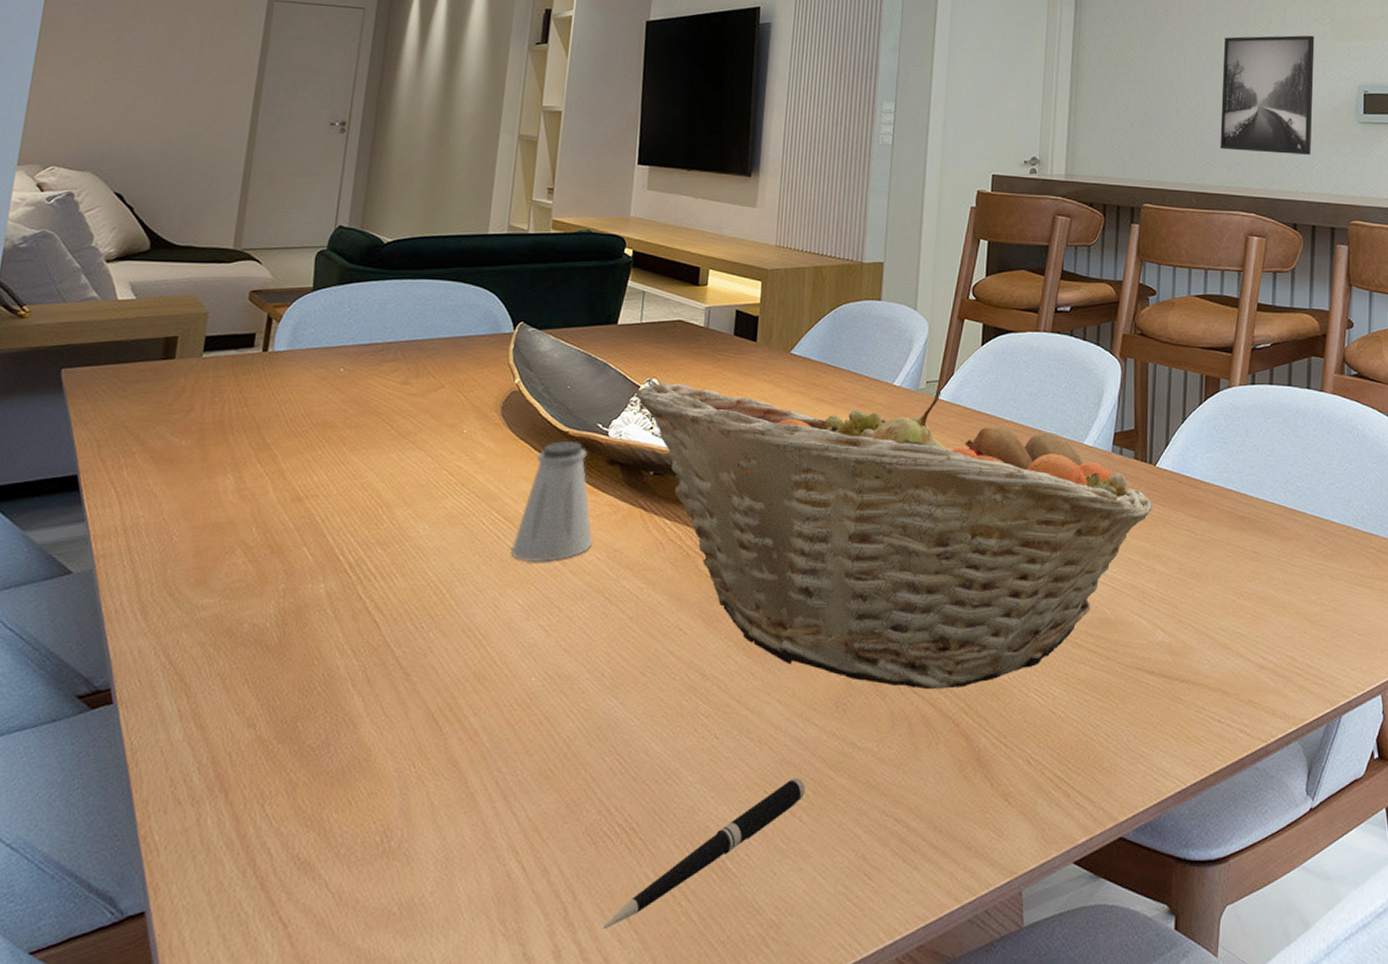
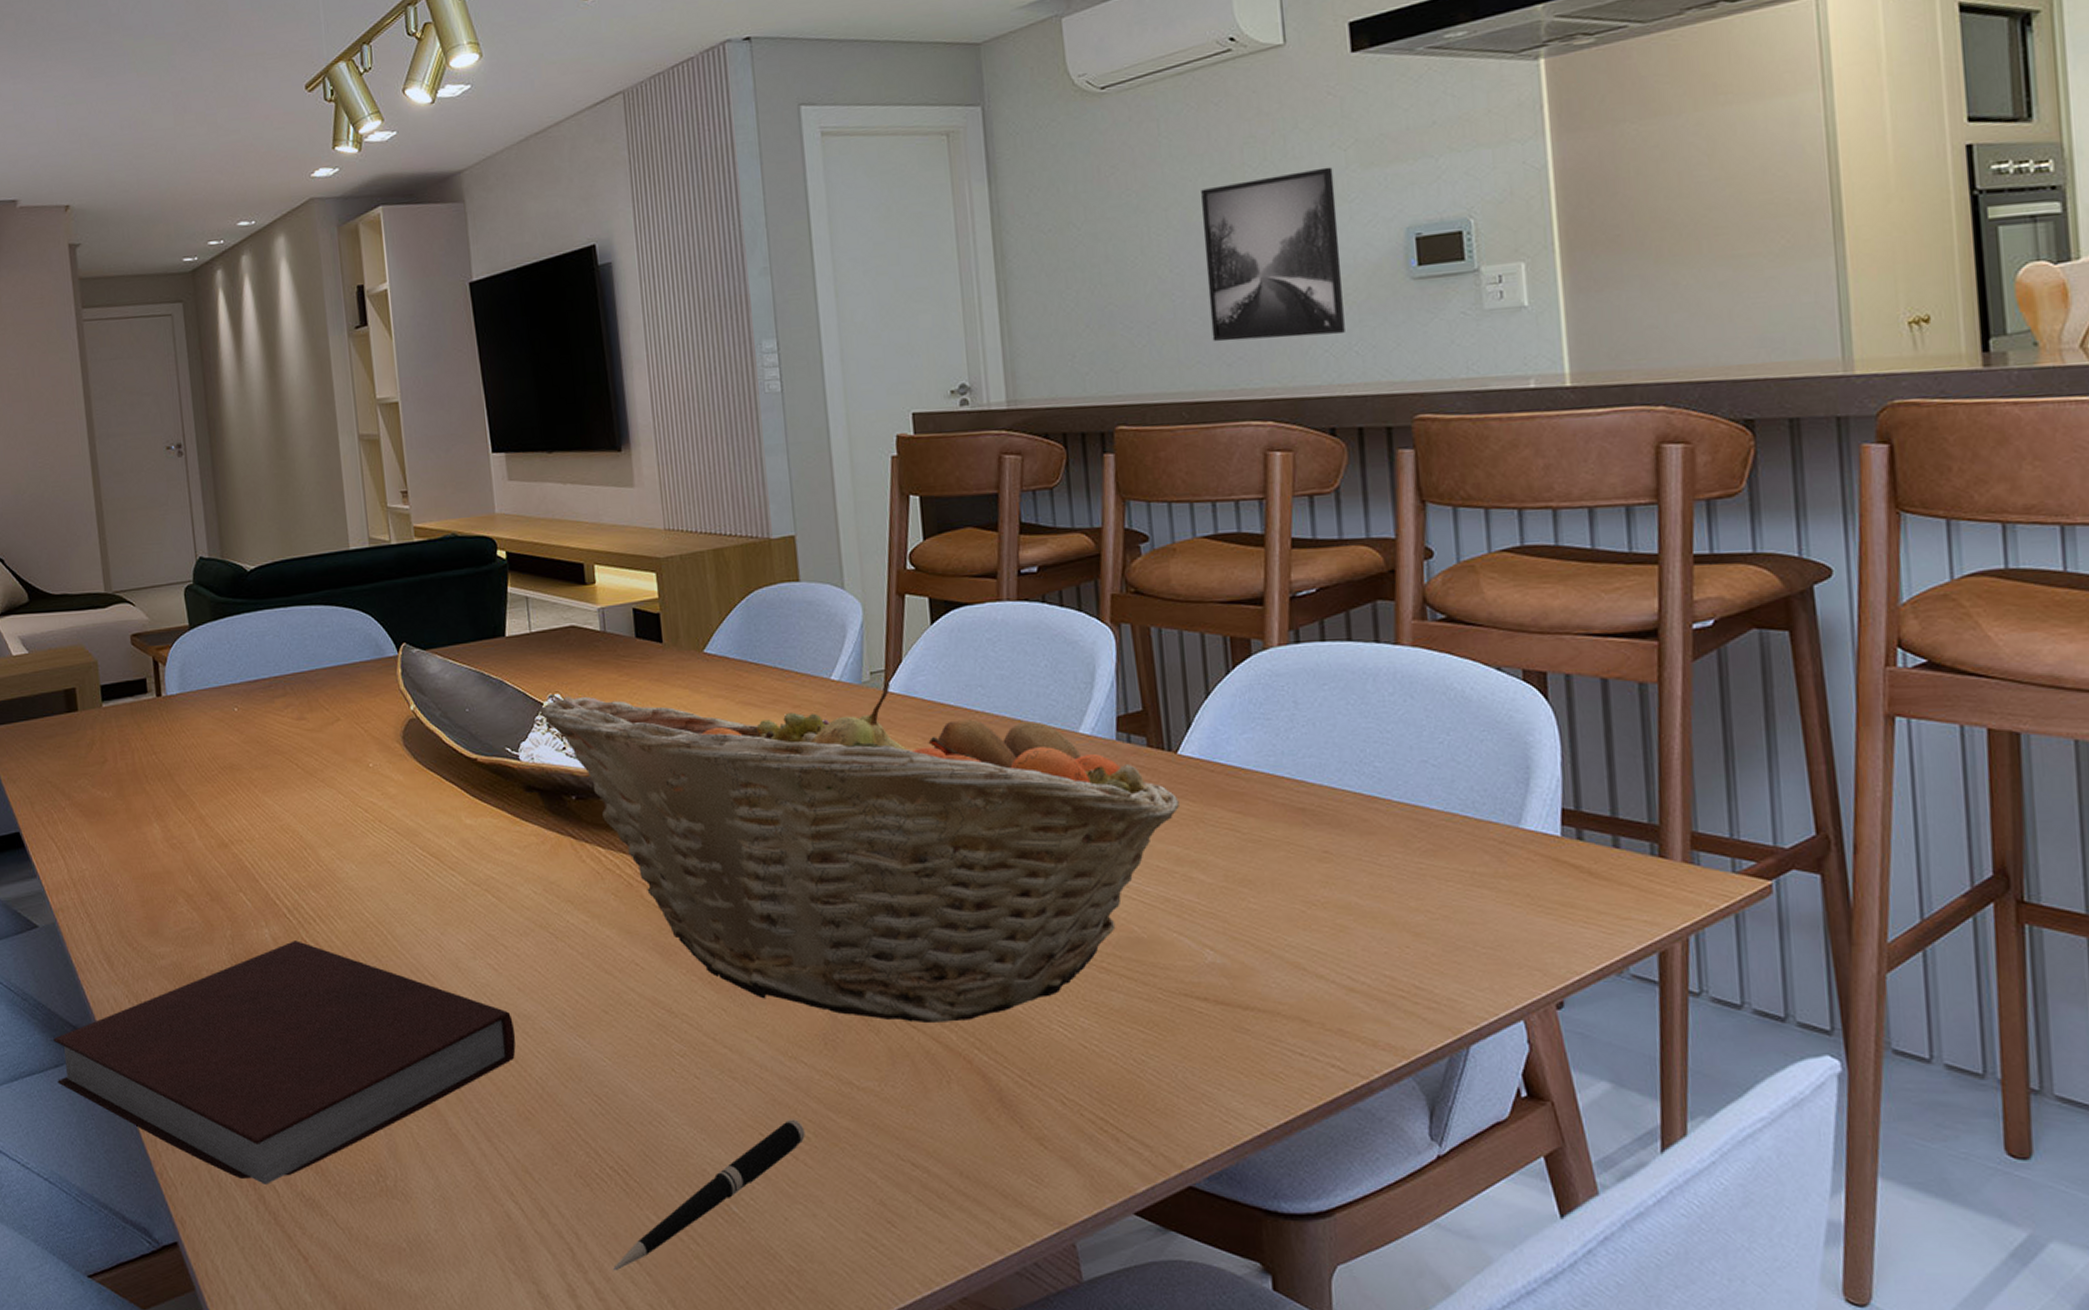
notebook: none [50,596,553,847] -> present [53,940,516,1185]
saltshaker: present [511,440,592,563] -> none [443,767,525,900]

